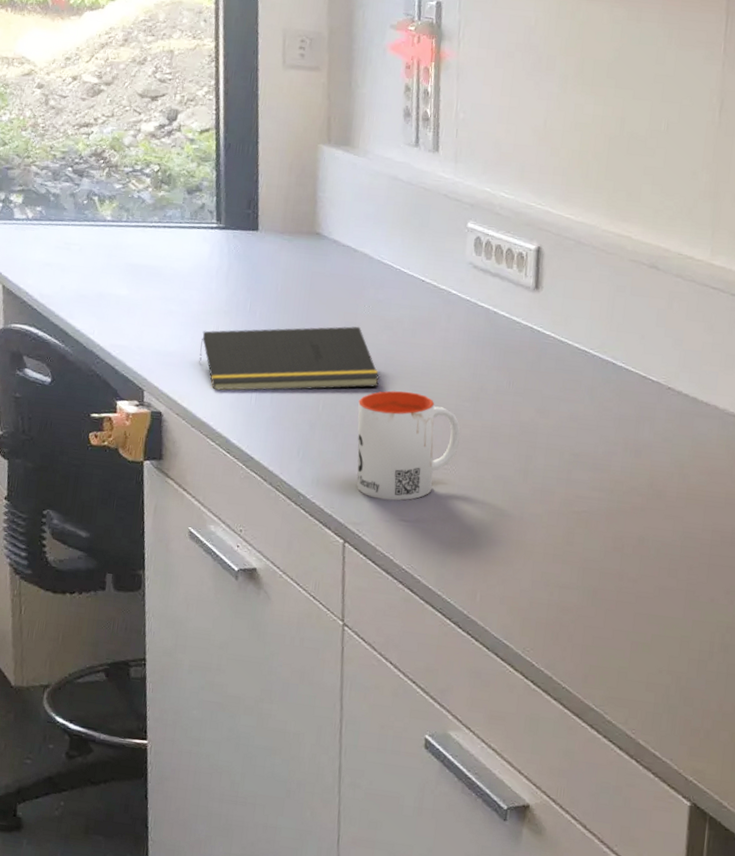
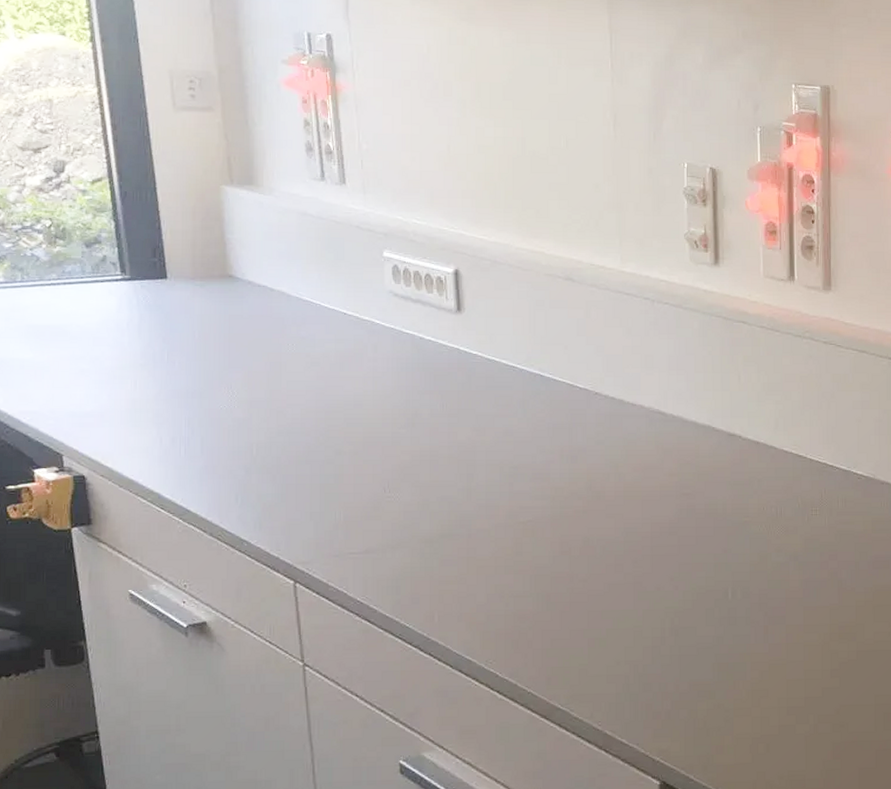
notepad: present [199,326,379,391] -> none [119,365,313,446]
mug: present [357,390,461,501] -> none [293,425,400,535]

